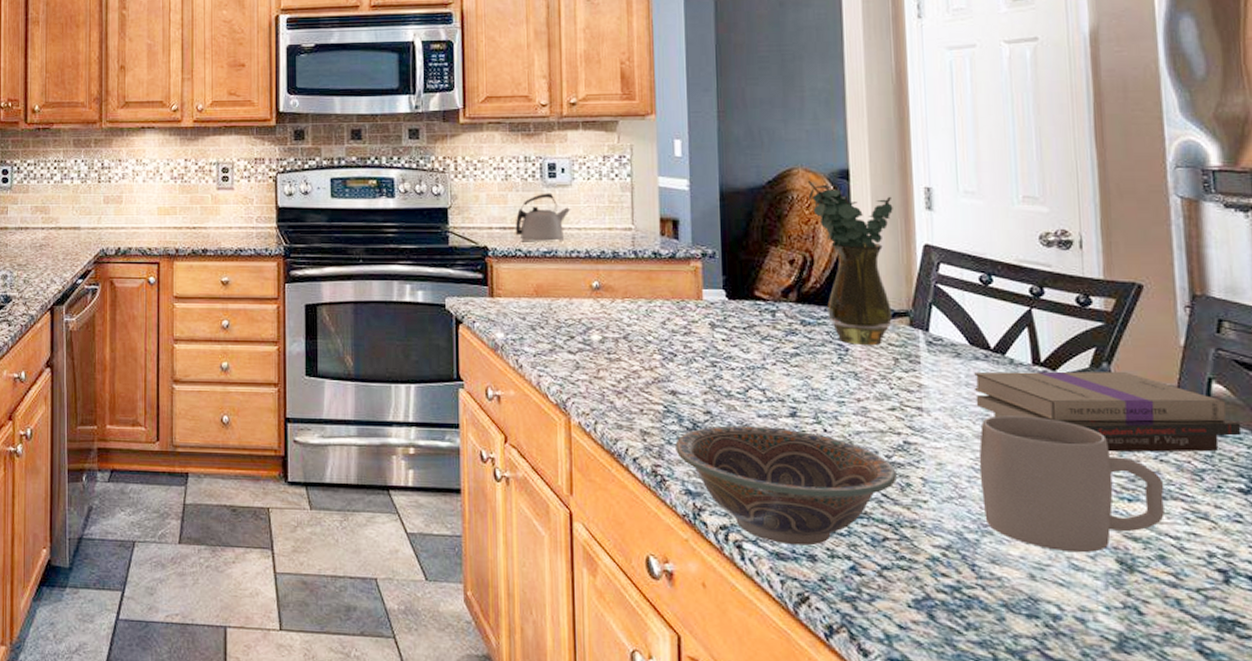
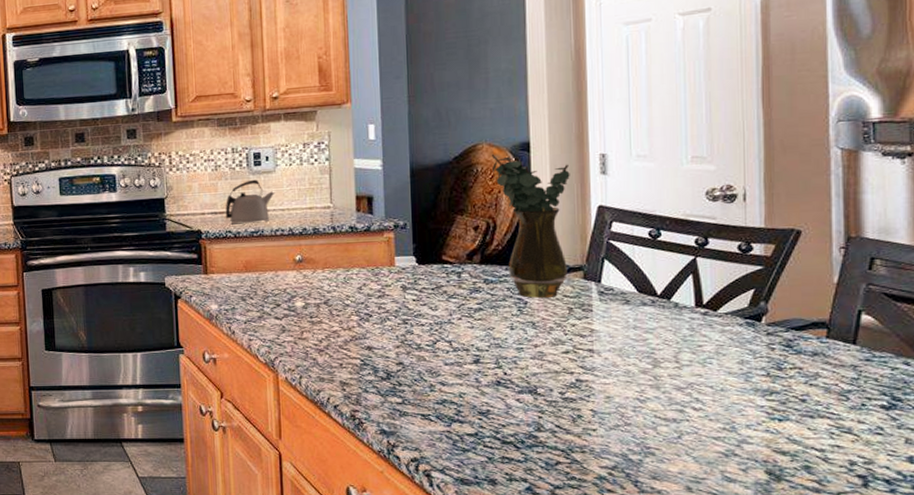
decorative bowl: present [675,425,897,546] -> none [371,373,569,472]
books: present [974,371,1242,452] -> none [641,309,887,380]
mug: present [979,415,1165,553] -> none [644,352,813,467]

